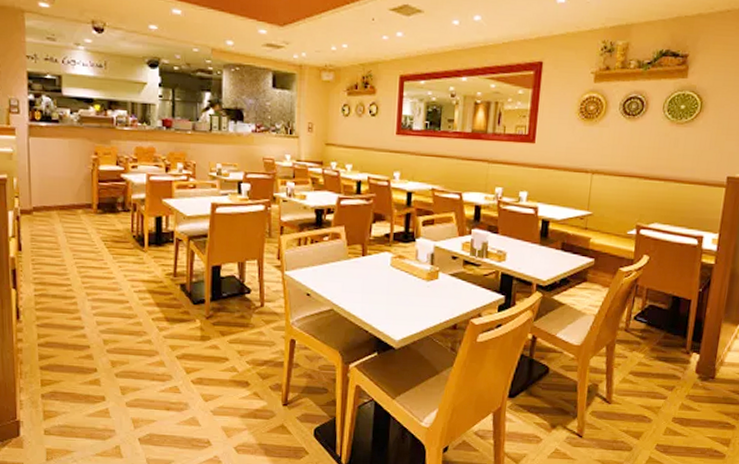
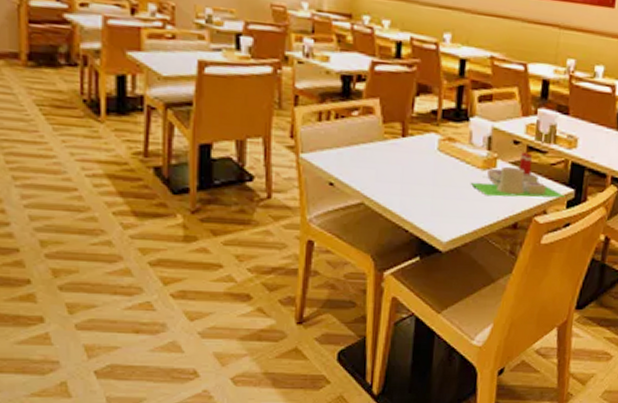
architectural model: none [418,266,497,303] -> present [471,152,566,198]

